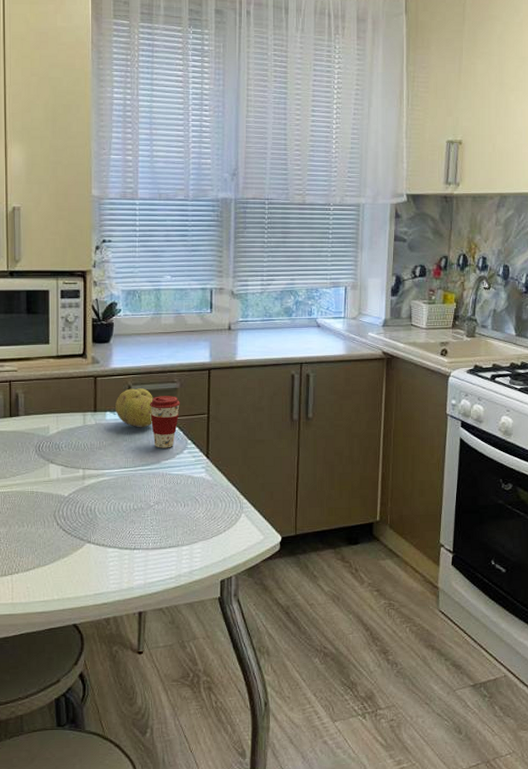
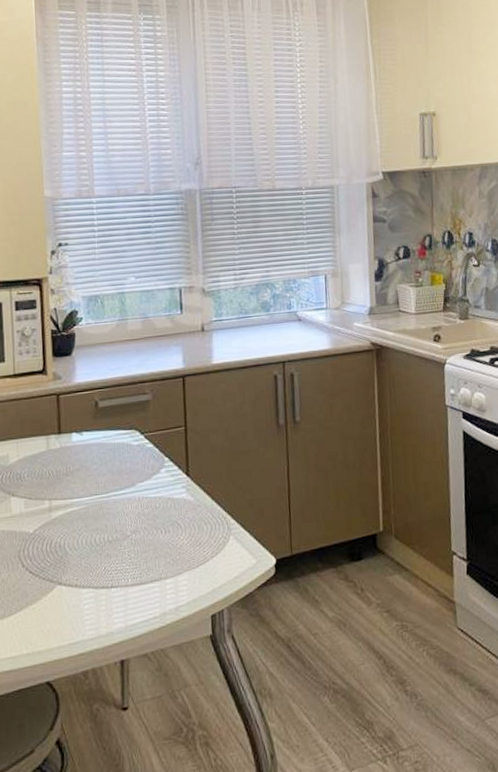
fruit: present [115,388,153,428] -> none [82,403,124,448]
coffee cup: present [149,396,180,448] -> none [119,409,154,469]

